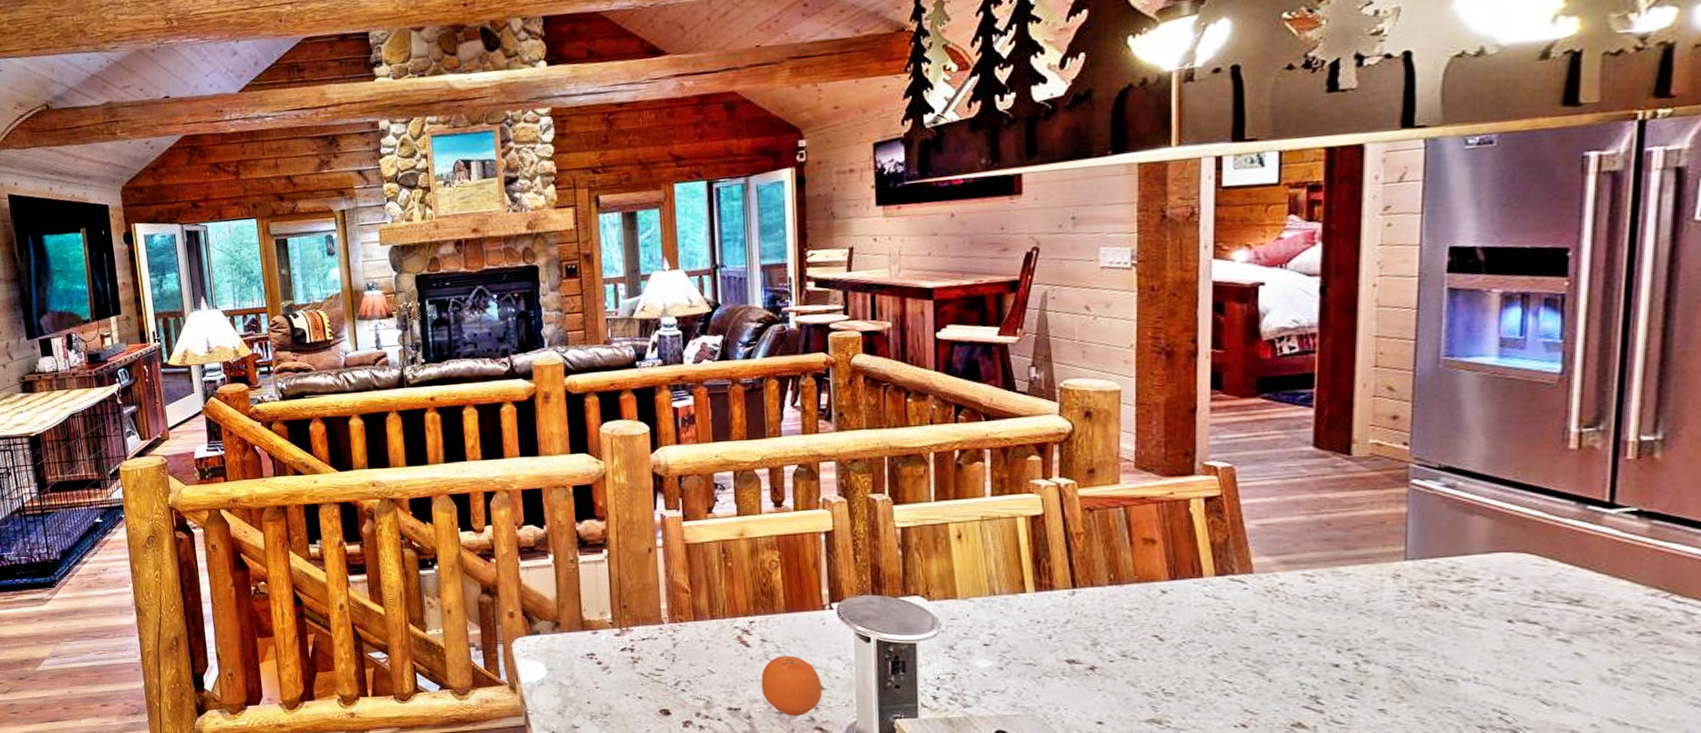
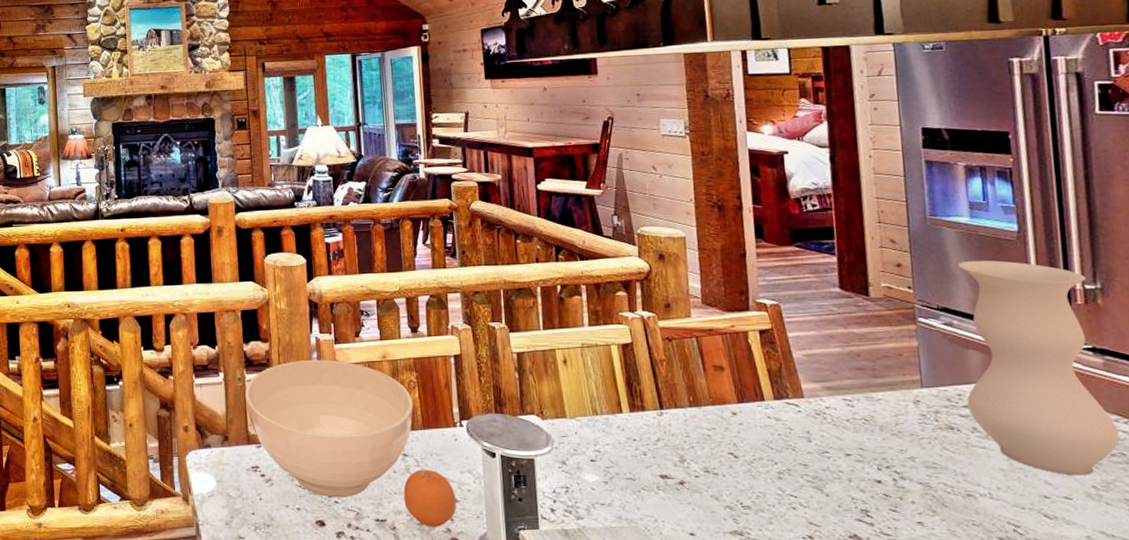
bowl: none [578,538,775,686] -> present [245,359,414,498]
vase: none [1461,408,1654,657] -> present [957,260,1119,476]

